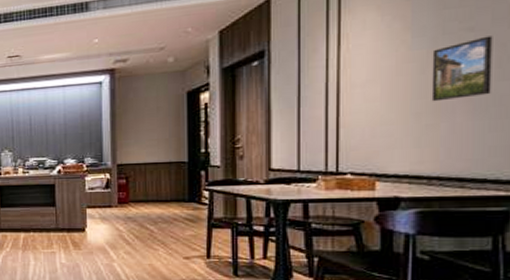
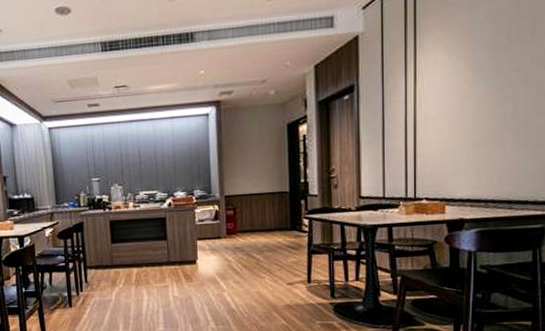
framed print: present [431,35,493,102] -> none [487,76,532,134]

